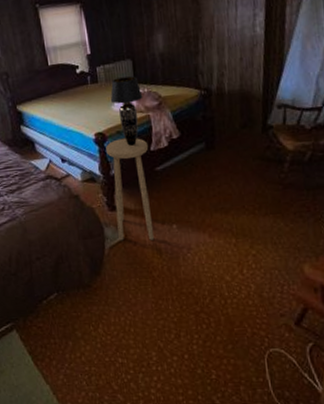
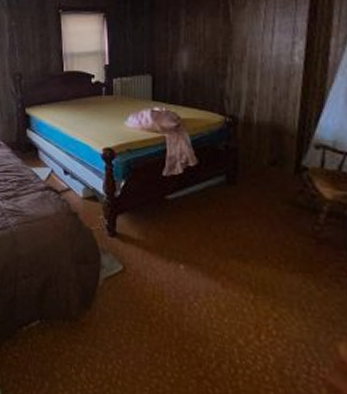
stool: present [106,138,155,241] -> none [113,157,161,279]
table lamp: present [110,76,143,146] -> none [124,93,160,167]

